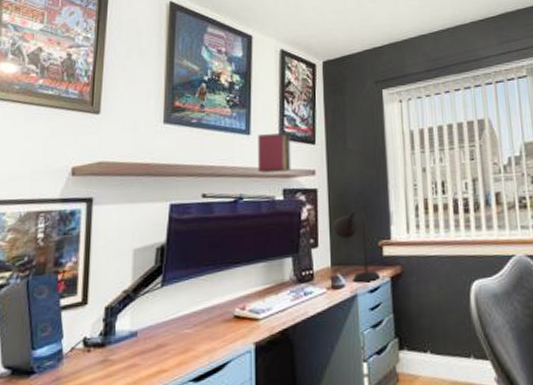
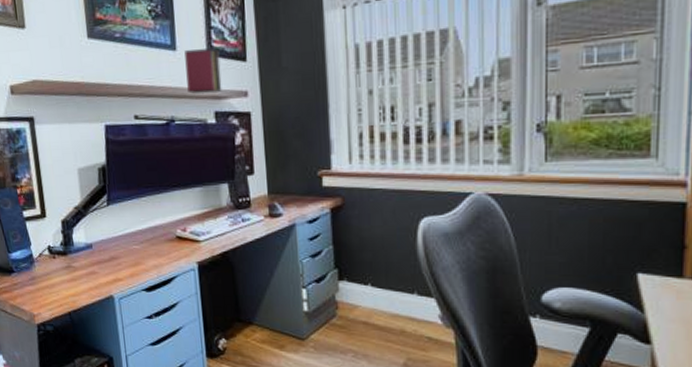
desk lamp: present [332,208,380,284] -> none [268,134,319,213]

